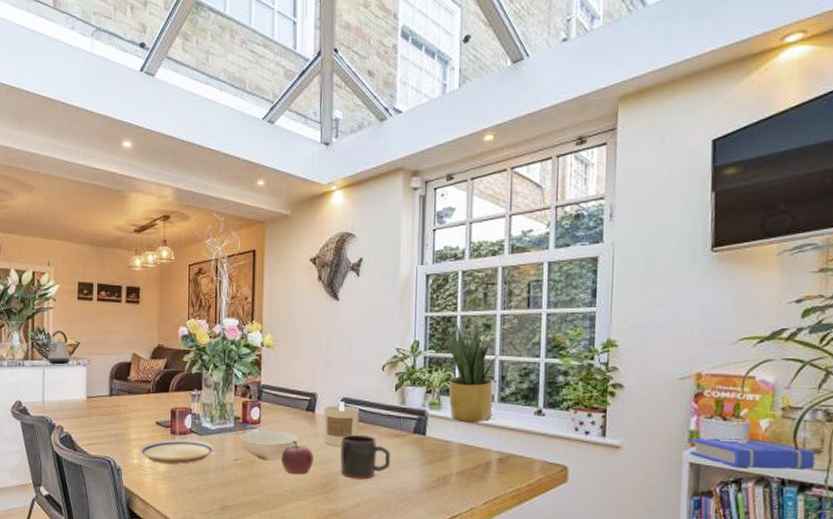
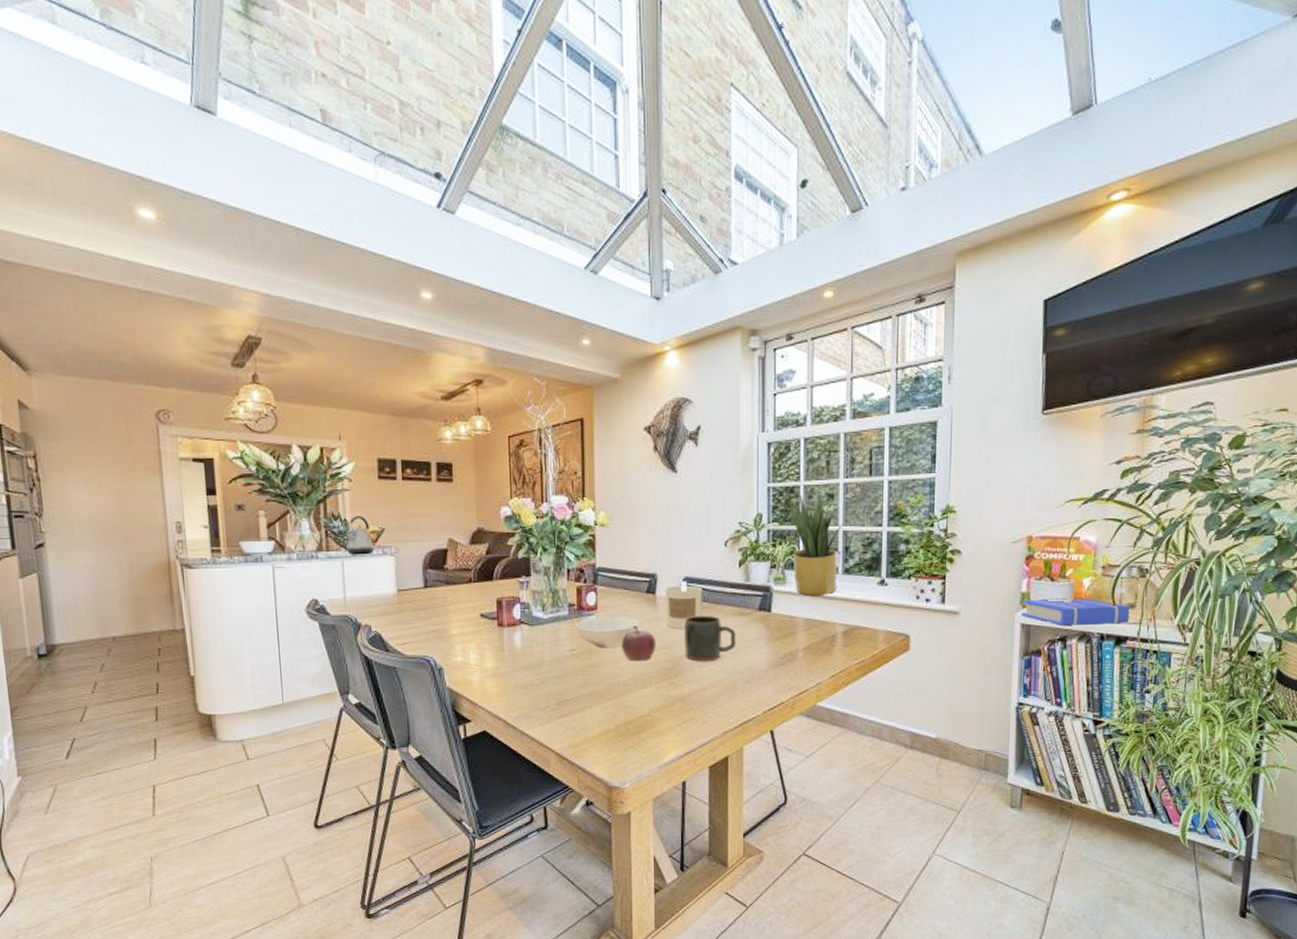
plate: present [139,439,215,464] -> none [462,631,549,659]

